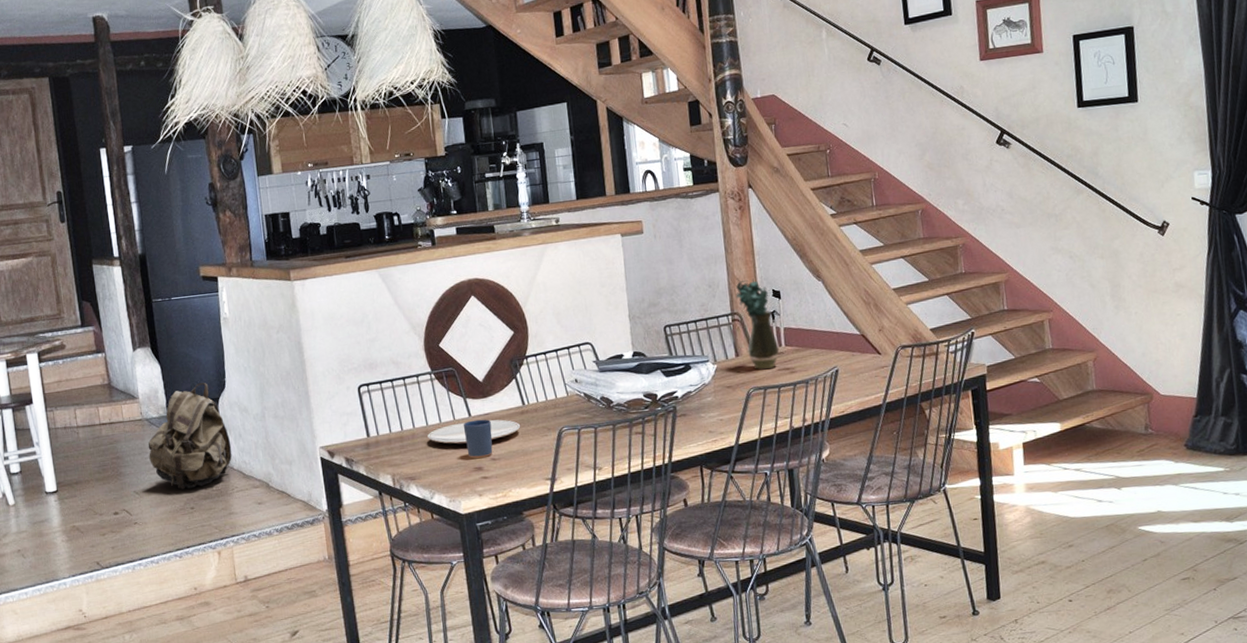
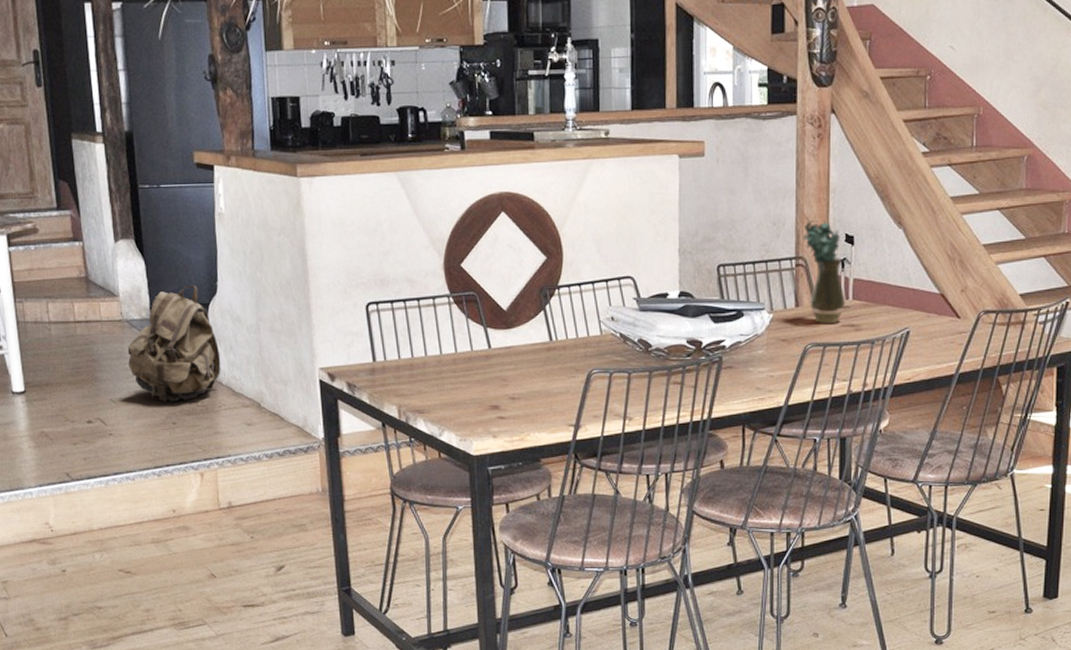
plate: present [427,419,521,445] -> none [441,354,546,380]
mug: present [463,419,493,458] -> none [481,352,513,395]

